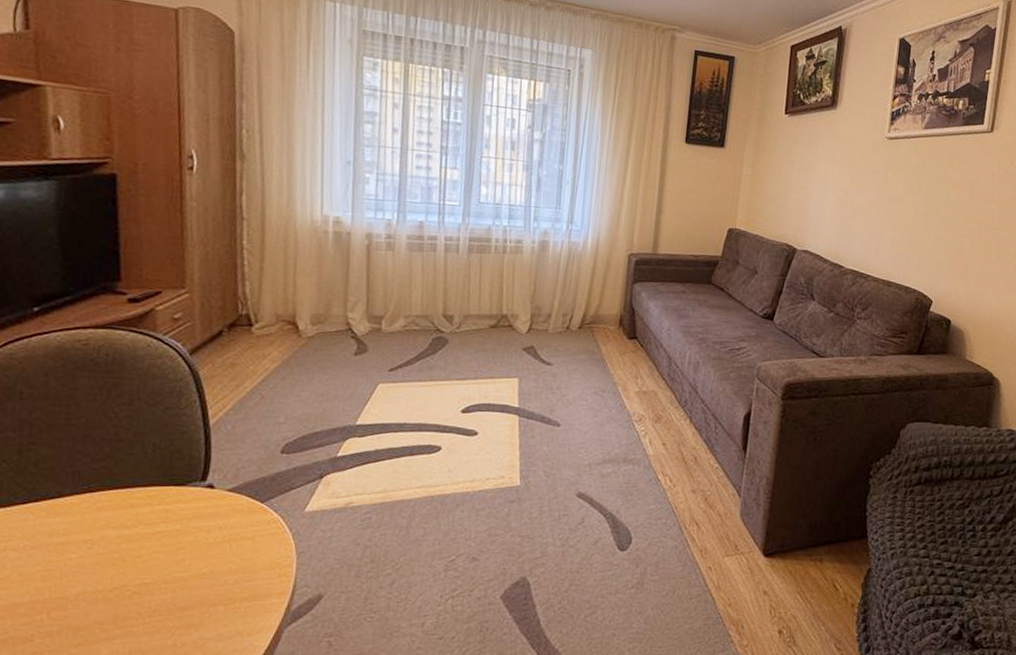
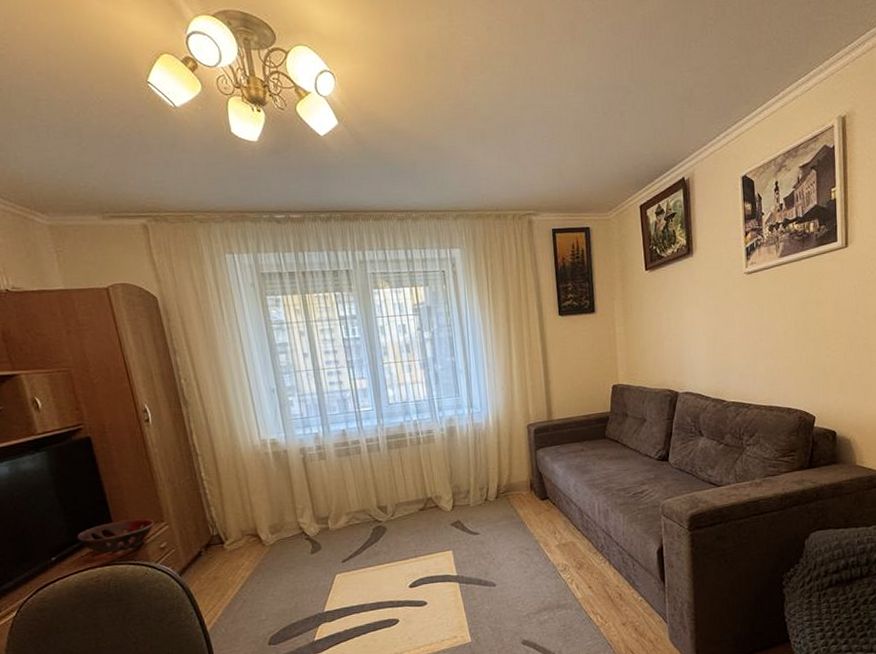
decorative bowl: none [71,278,174,314] -> present [76,518,155,553]

